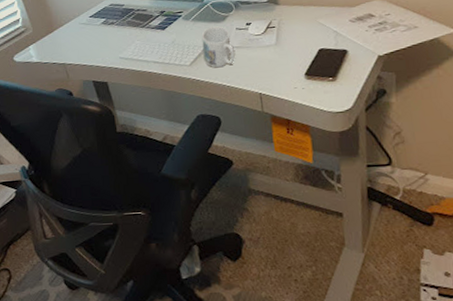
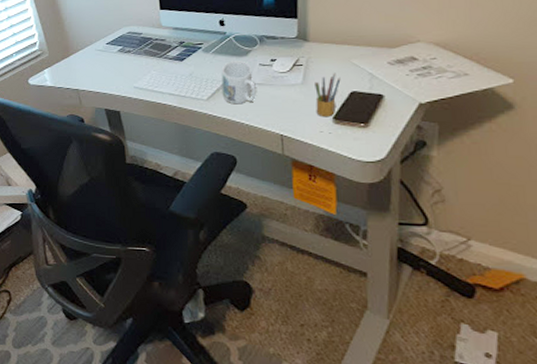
pencil box: none [287,32,310,74] -> present [315,73,341,118]

